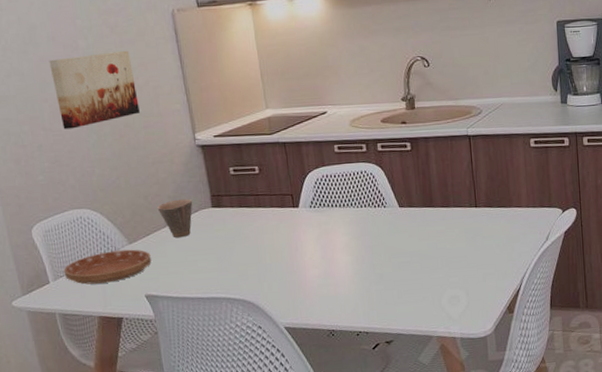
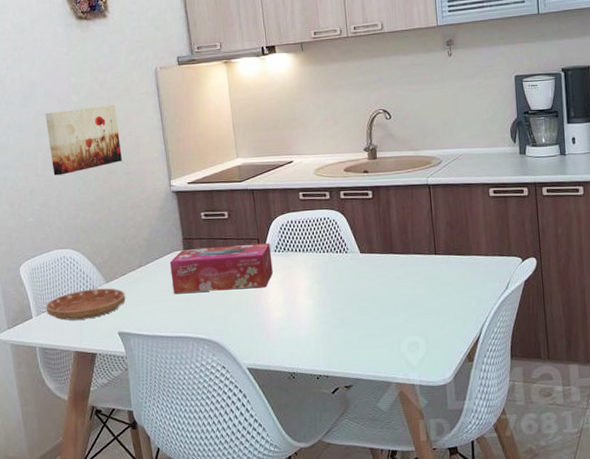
cup: present [157,198,193,238] -> none [133,241,166,279]
tissue box: none [197,198,309,254] -> present [169,243,273,294]

